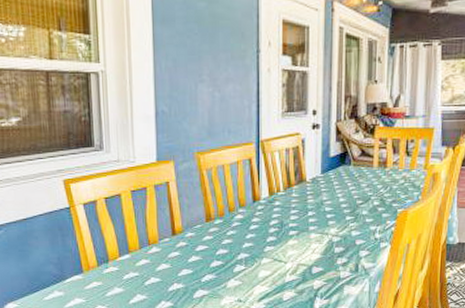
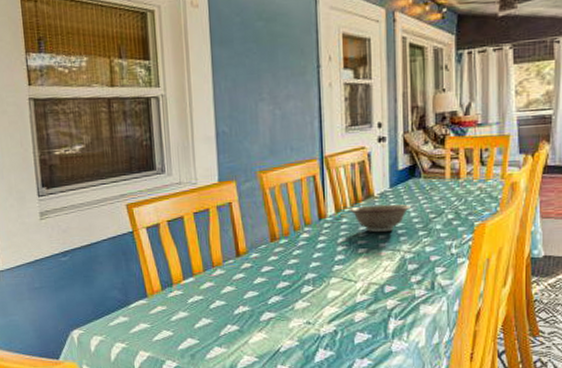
decorative bowl: none [282,189,341,217] -> present [348,204,412,233]

